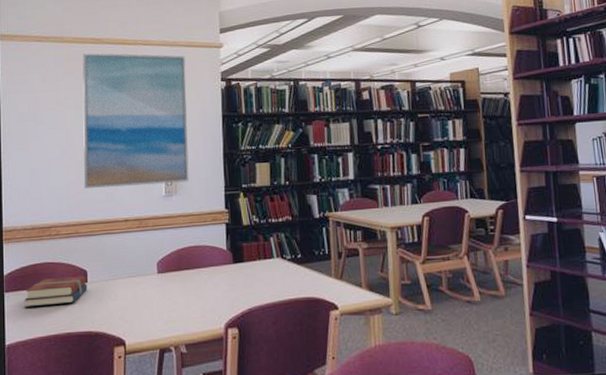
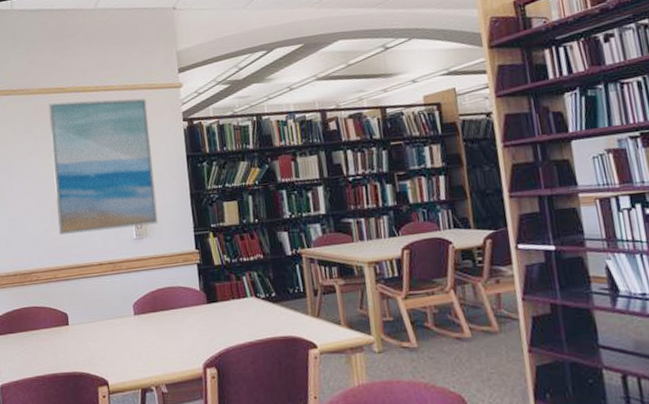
books: present [24,275,88,307] -> none [13,318,69,350]

